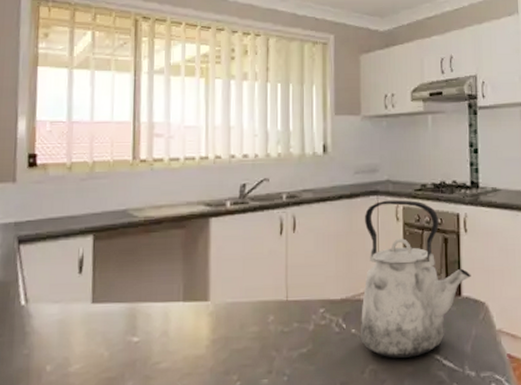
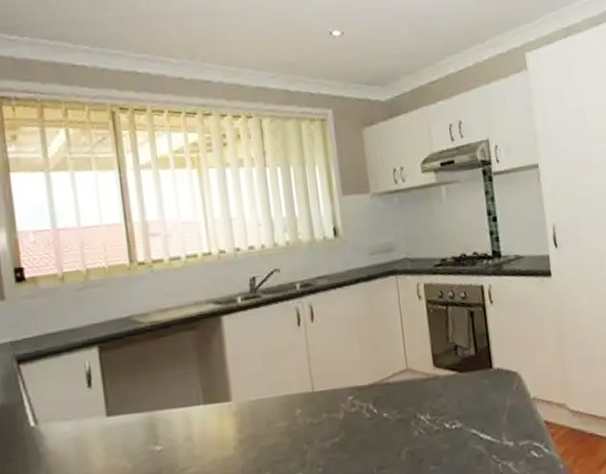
kettle: present [360,200,471,358] -> none [384,276,501,438]

